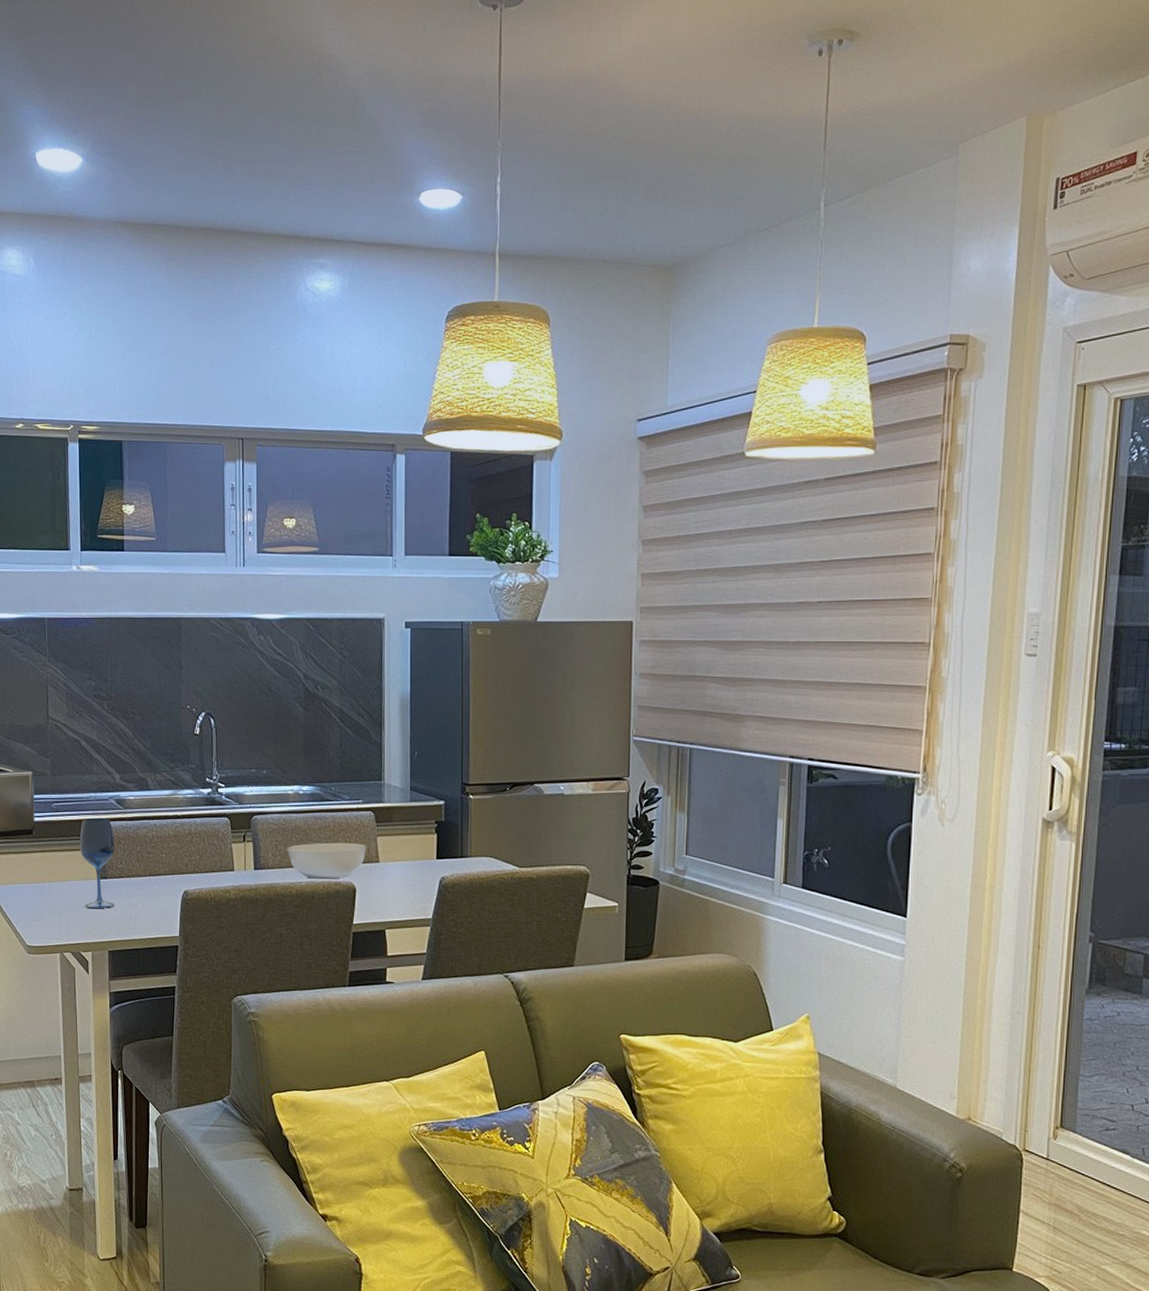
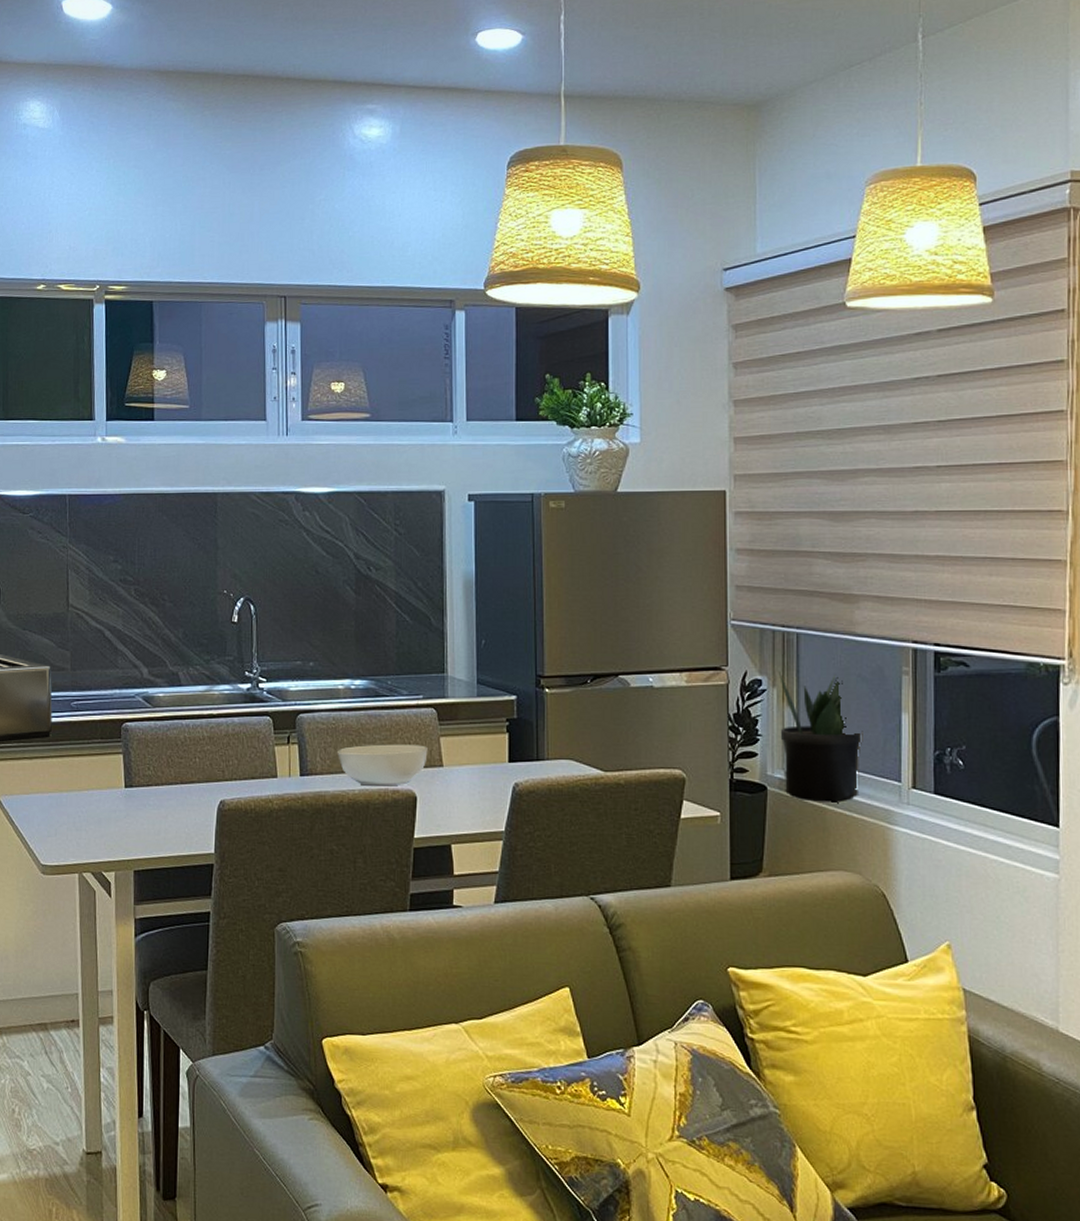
wineglass: present [80,817,115,909] -> none [102,717,142,822]
planter: none [672,781,744,895] -> present [779,671,863,803]

